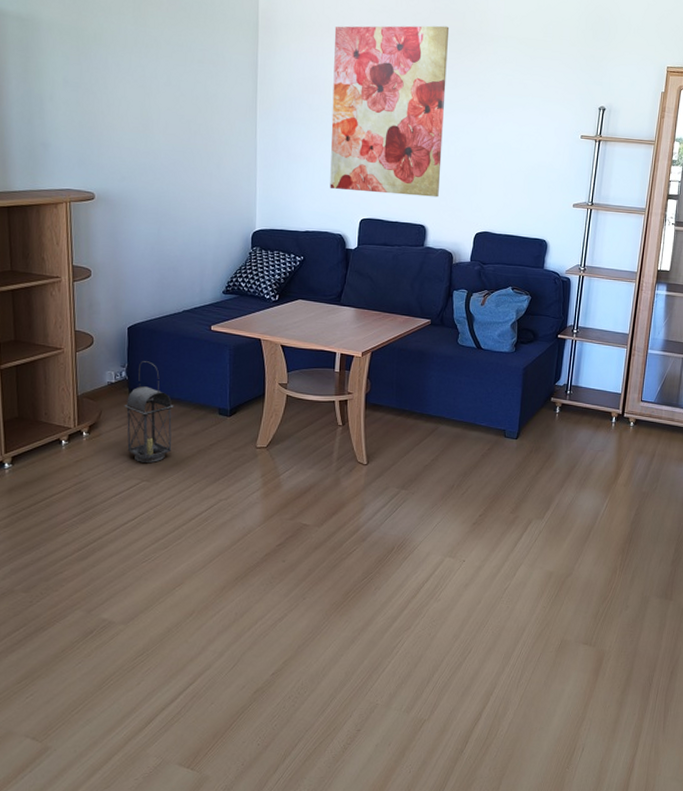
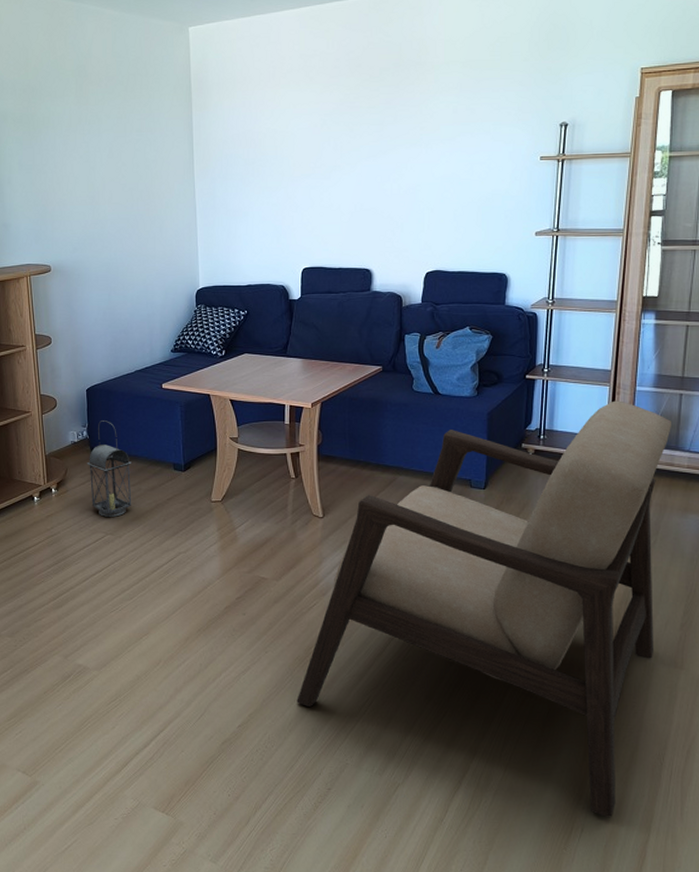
wall art: present [330,25,450,198] -> none [266,60,385,241]
armchair: none [332,361,674,736] -> present [297,400,671,817]

